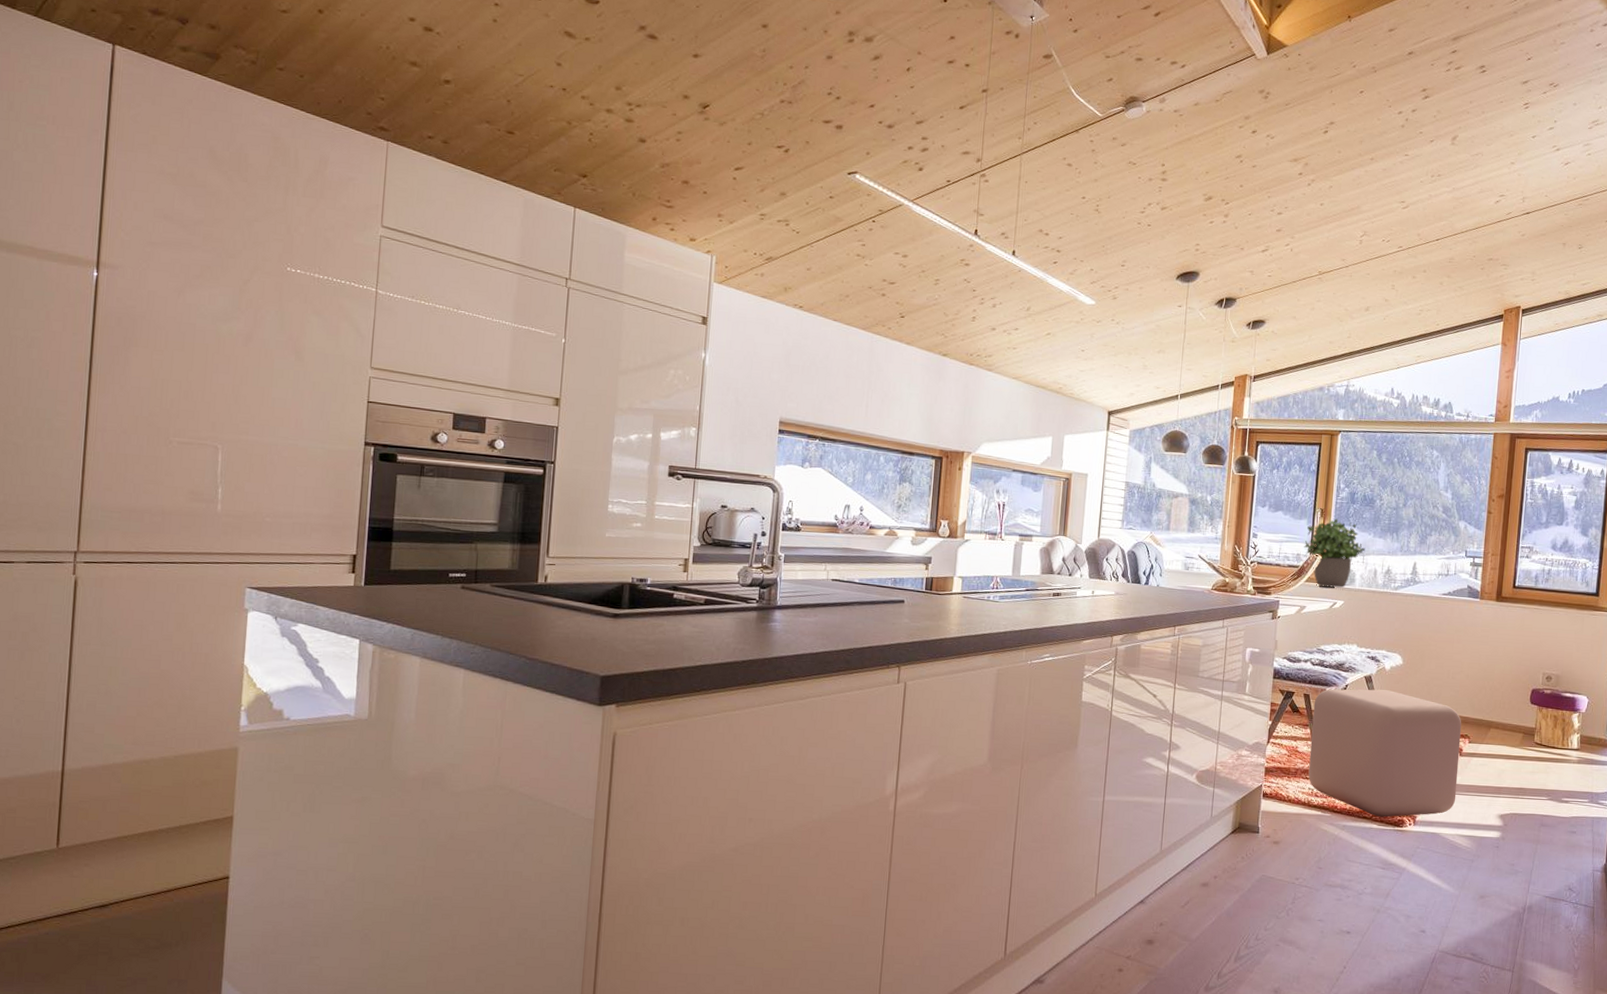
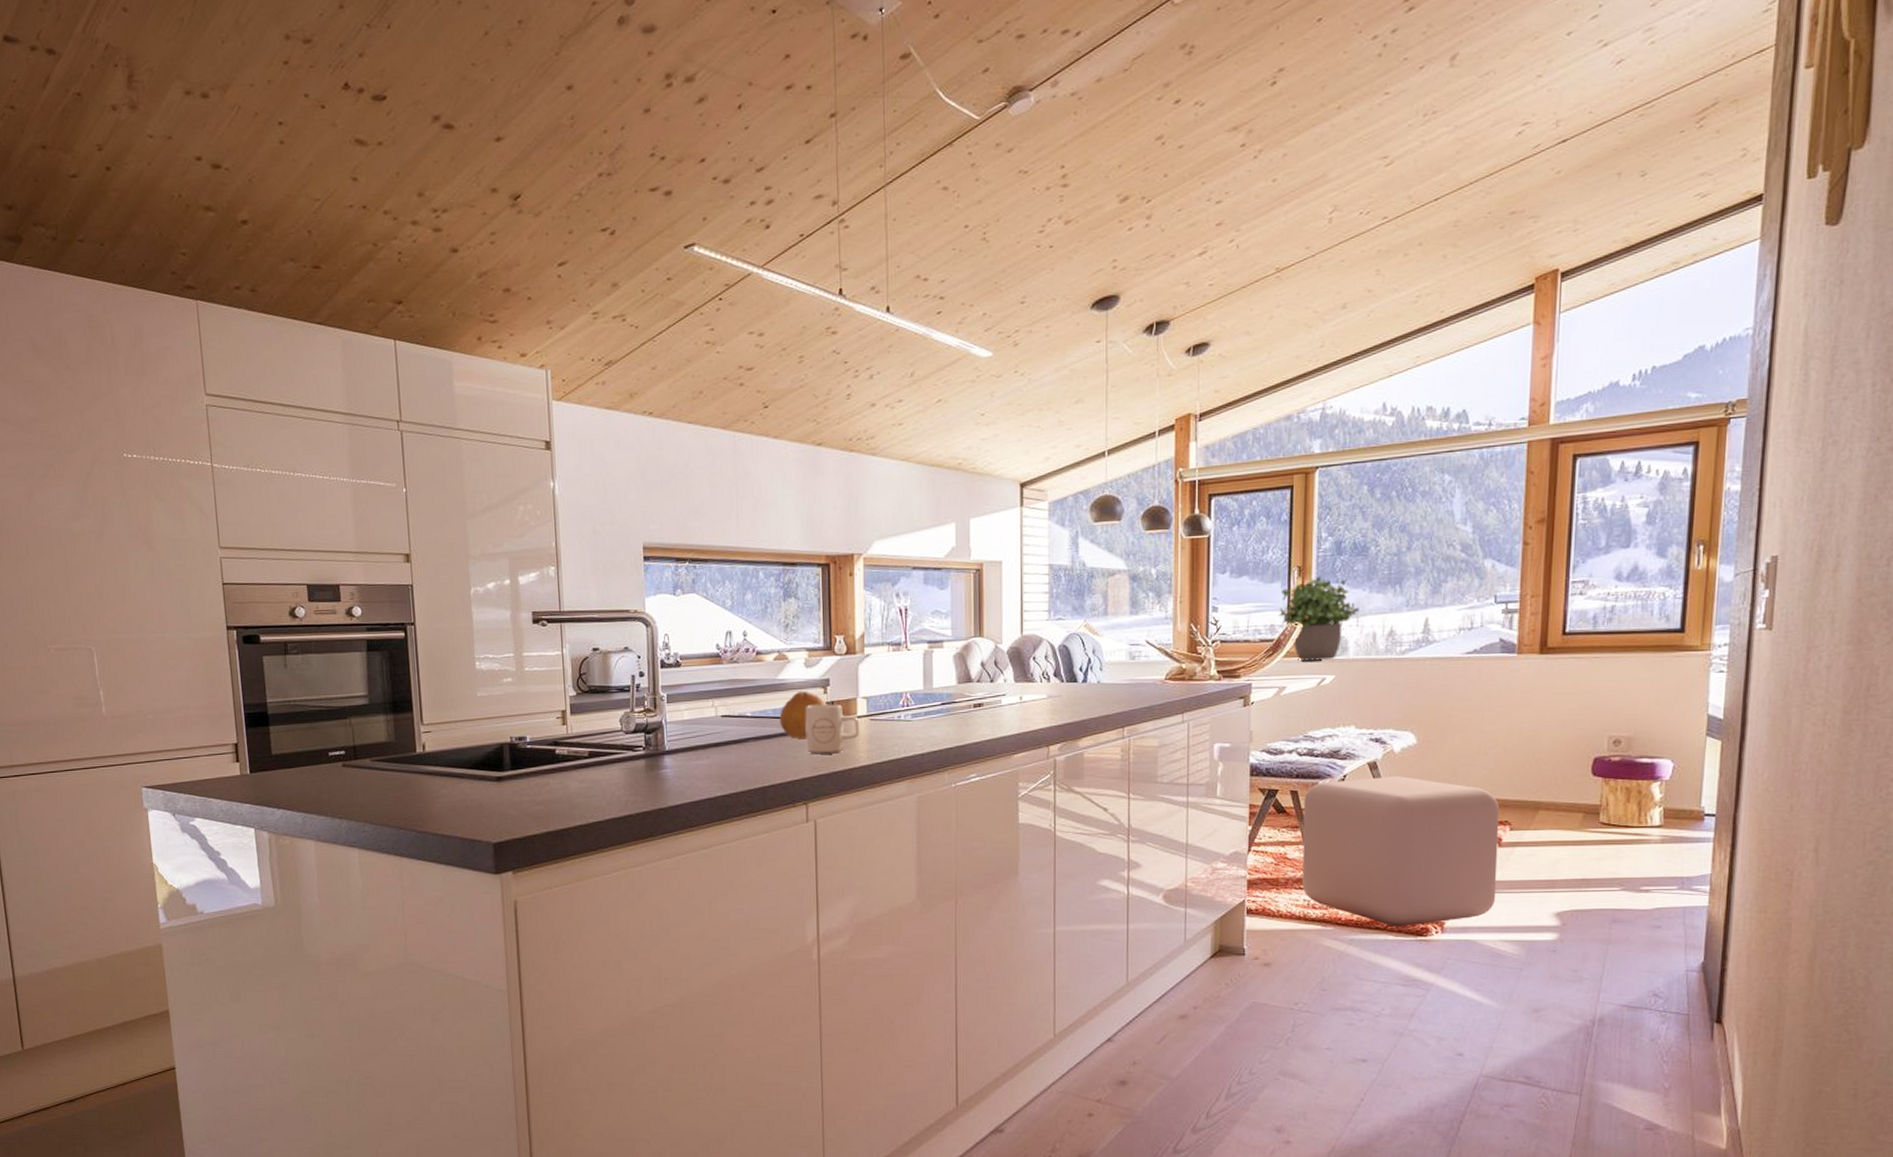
fruit: none [883,565,927,608] -> present [779,690,827,739]
mug: none [905,578,954,624] -> present [805,704,860,755]

